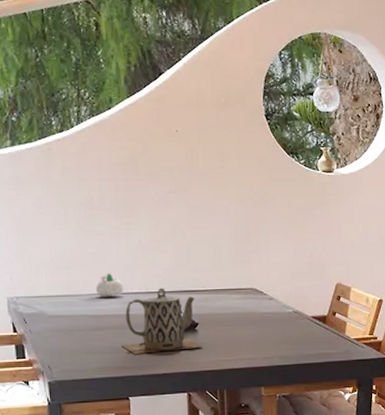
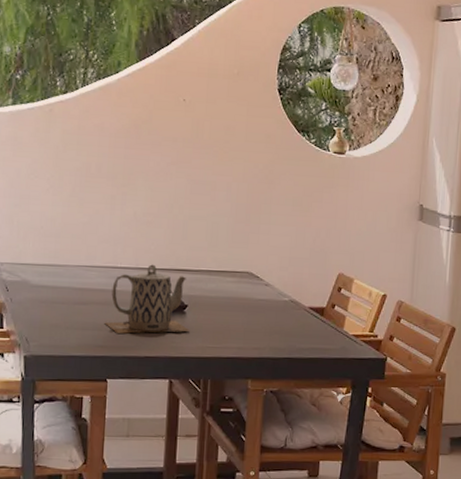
succulent planter: present [95,273,124,297] -> none [83,244,114,270]

